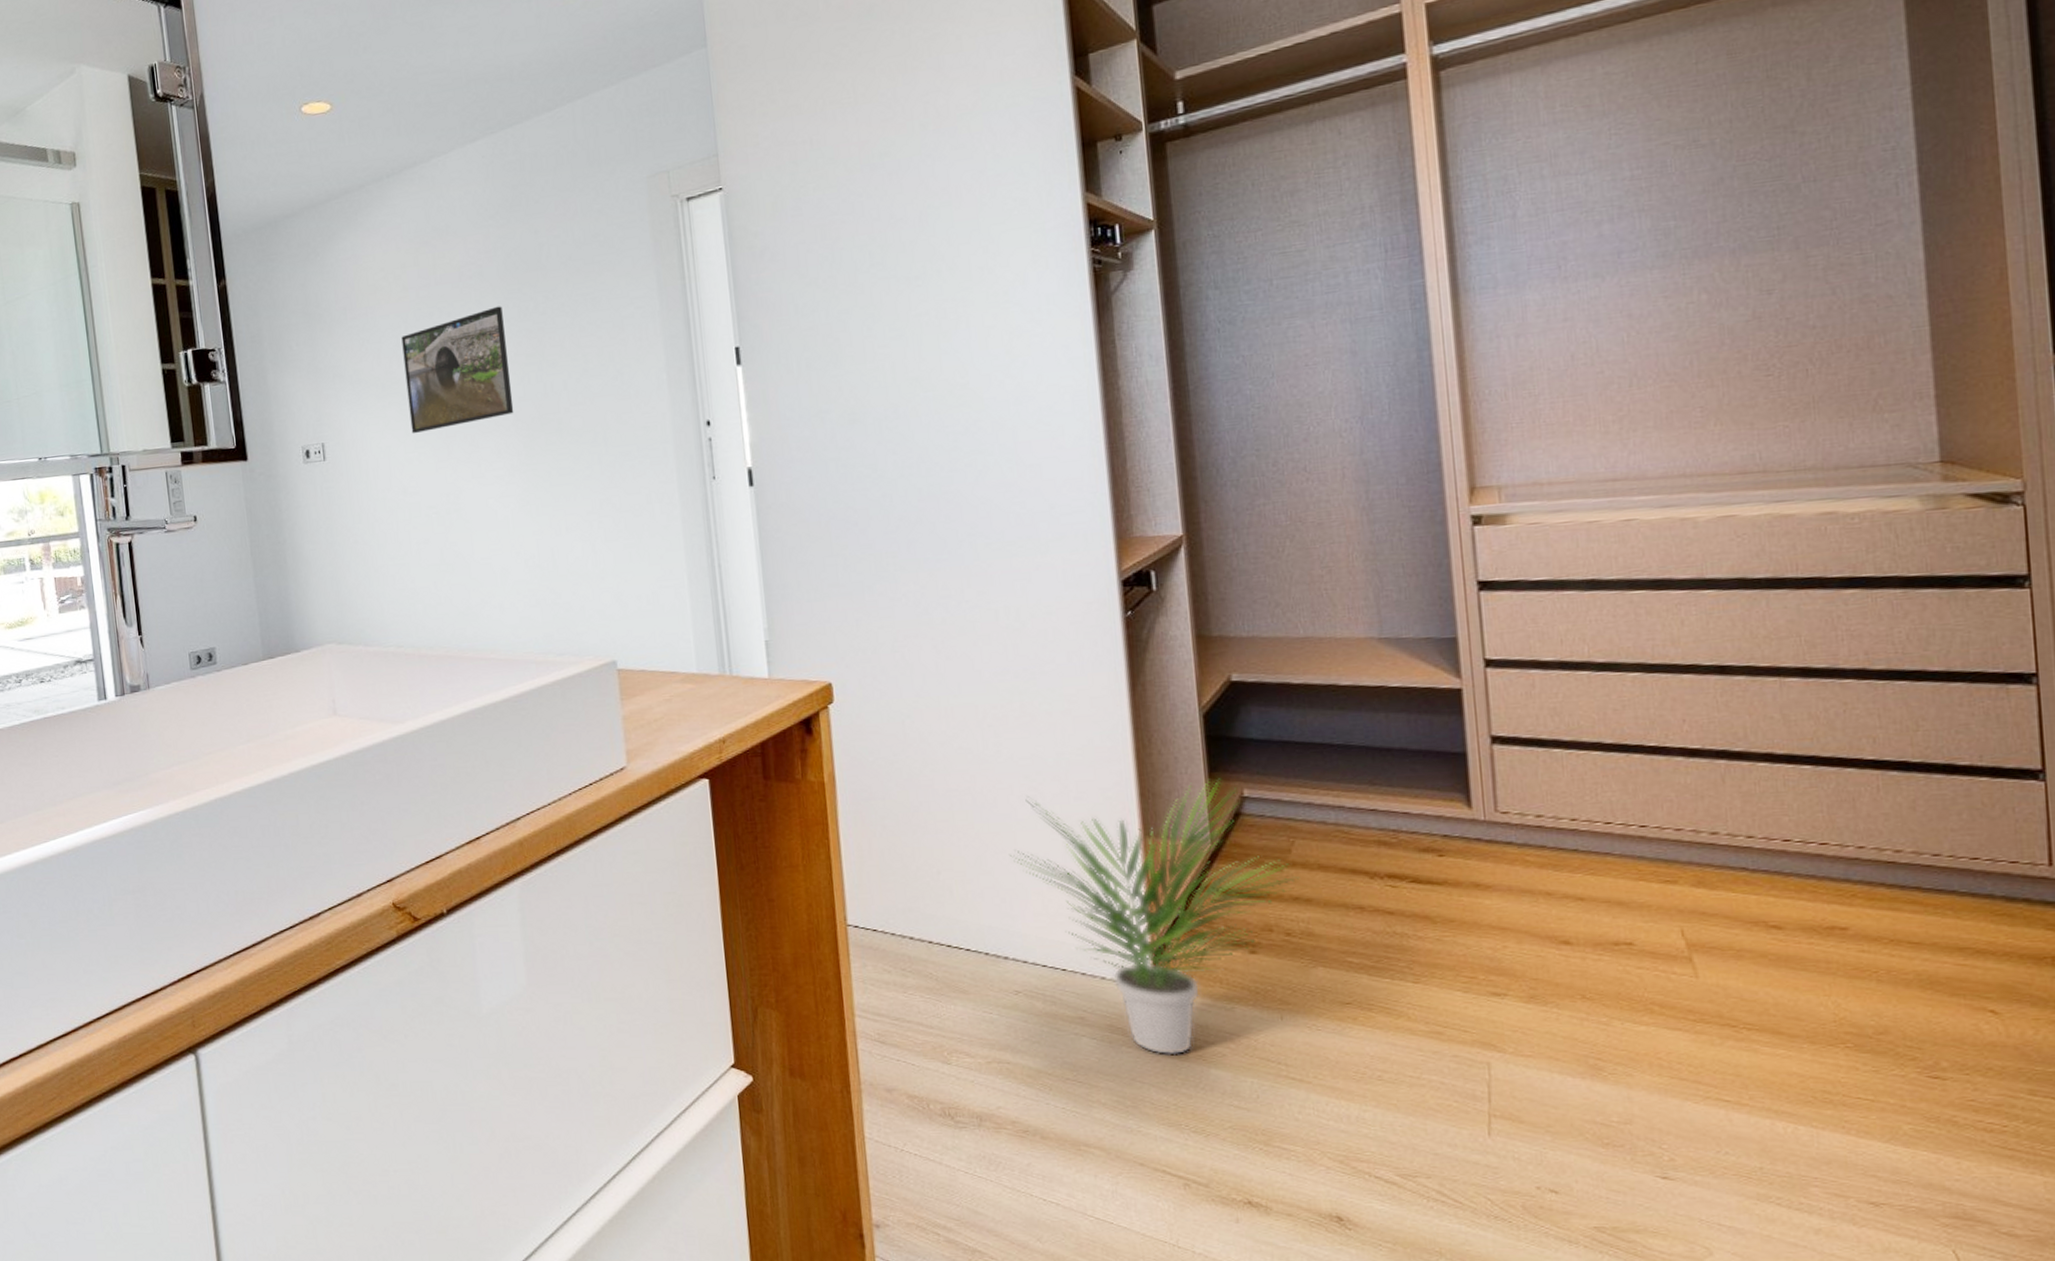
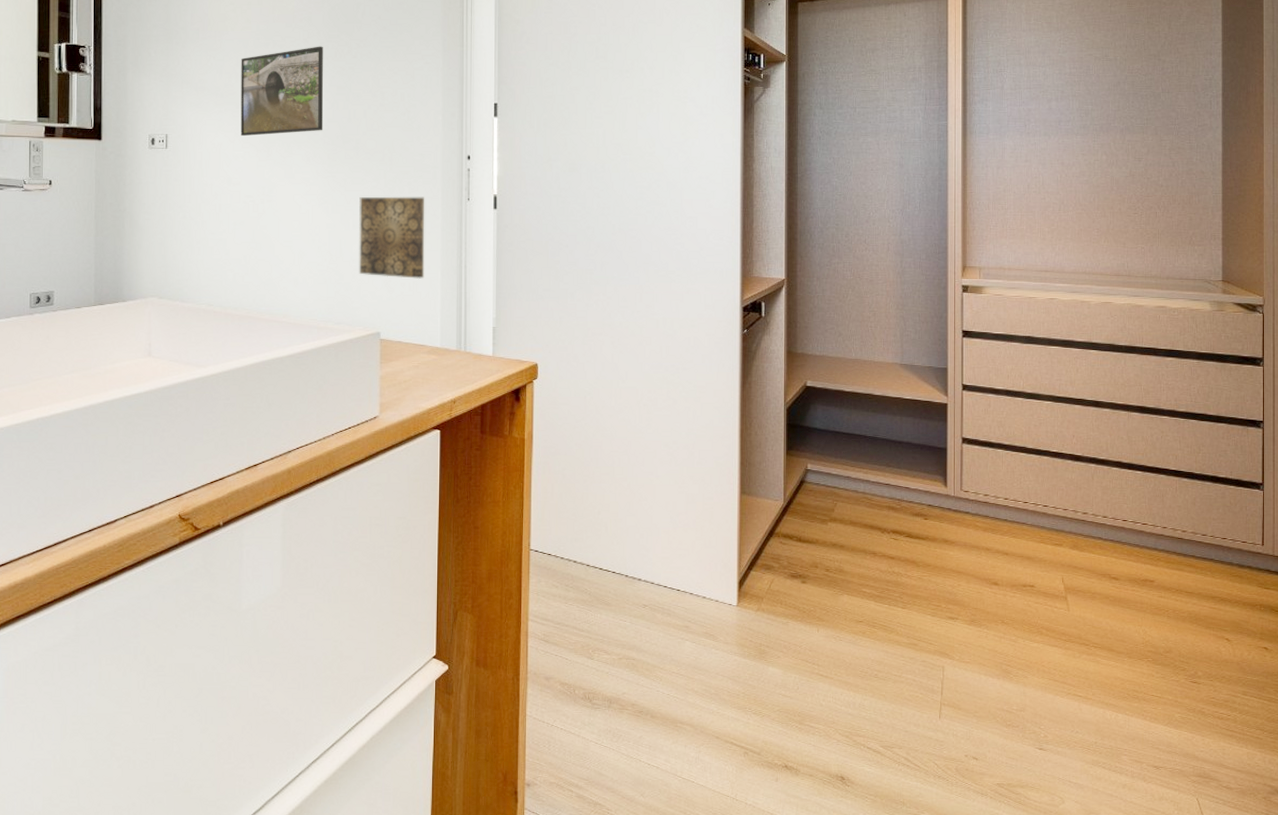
wall art: none [570,481,667,590] -> present [359,196,425,279]
potted plant: present [1008,778,1300,1056] -> none [649,455,838,656]

